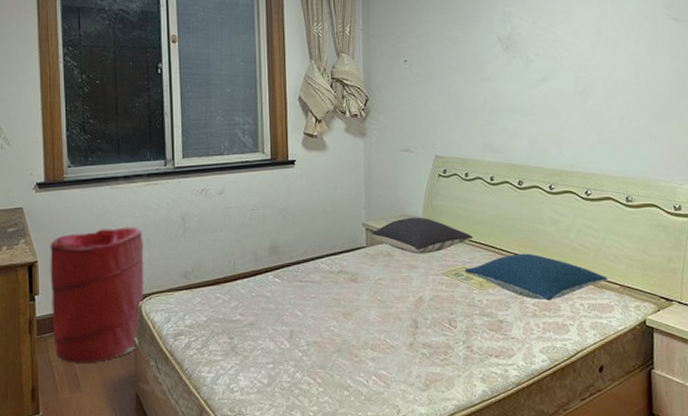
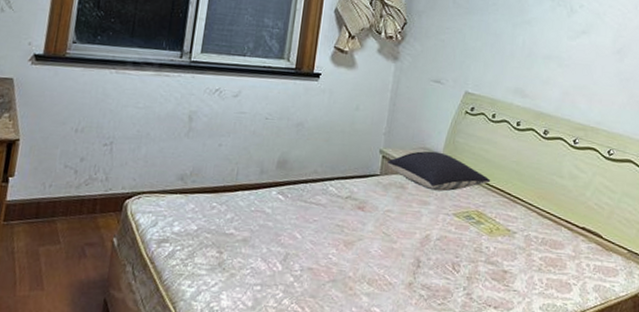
laundry hamper: present [50,226,144,363] -> none [21,115,143,260]
pillow: present [464,253,608,301] -> none [476,204,618,257]

